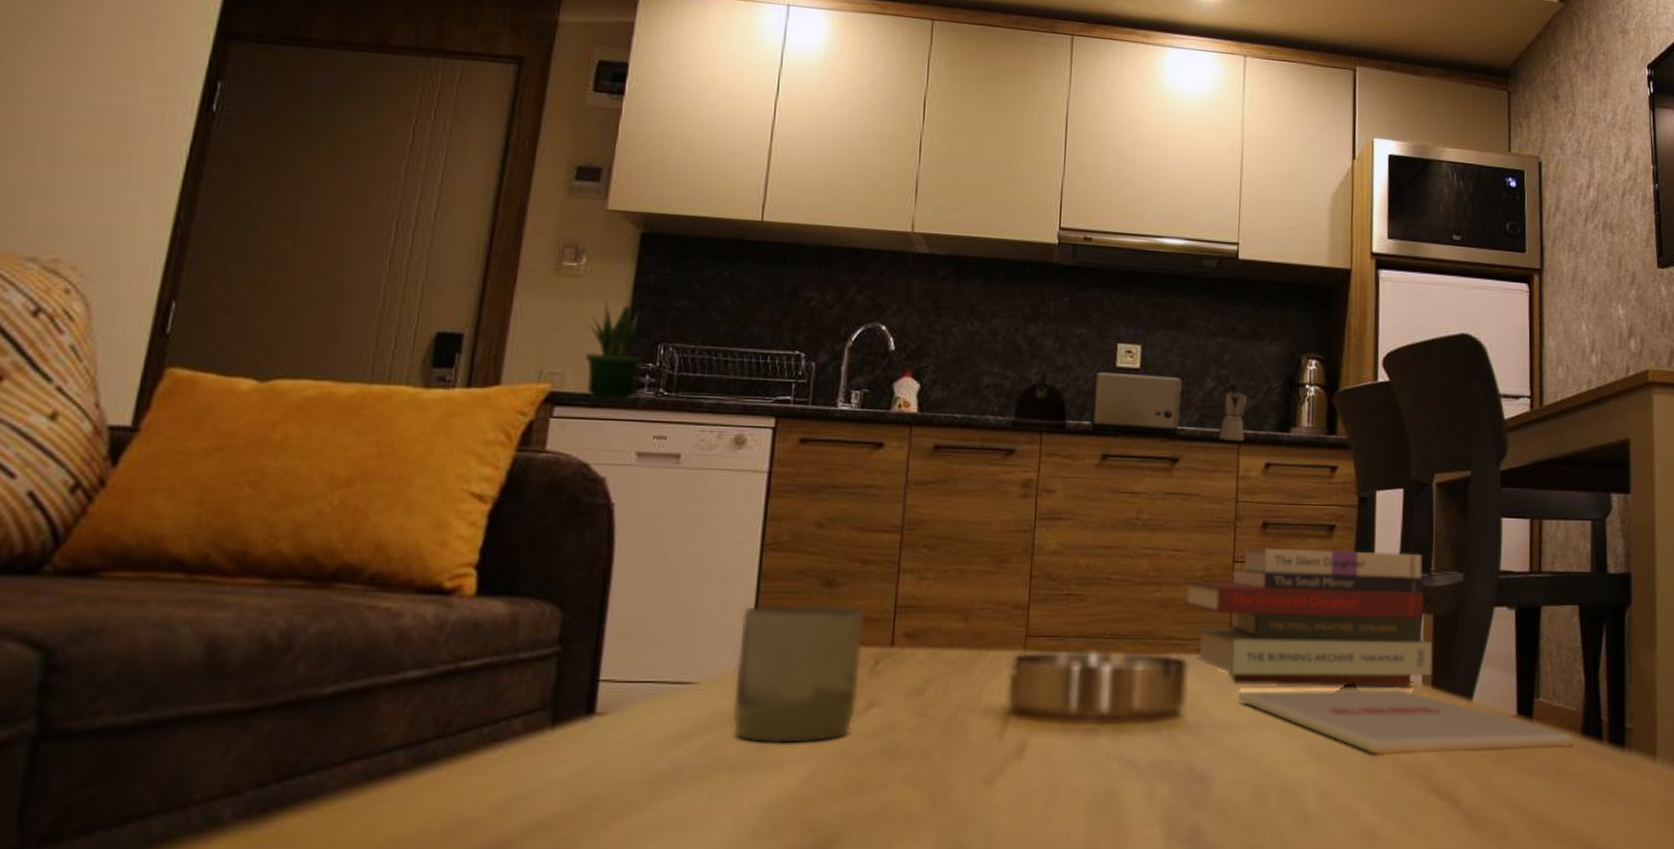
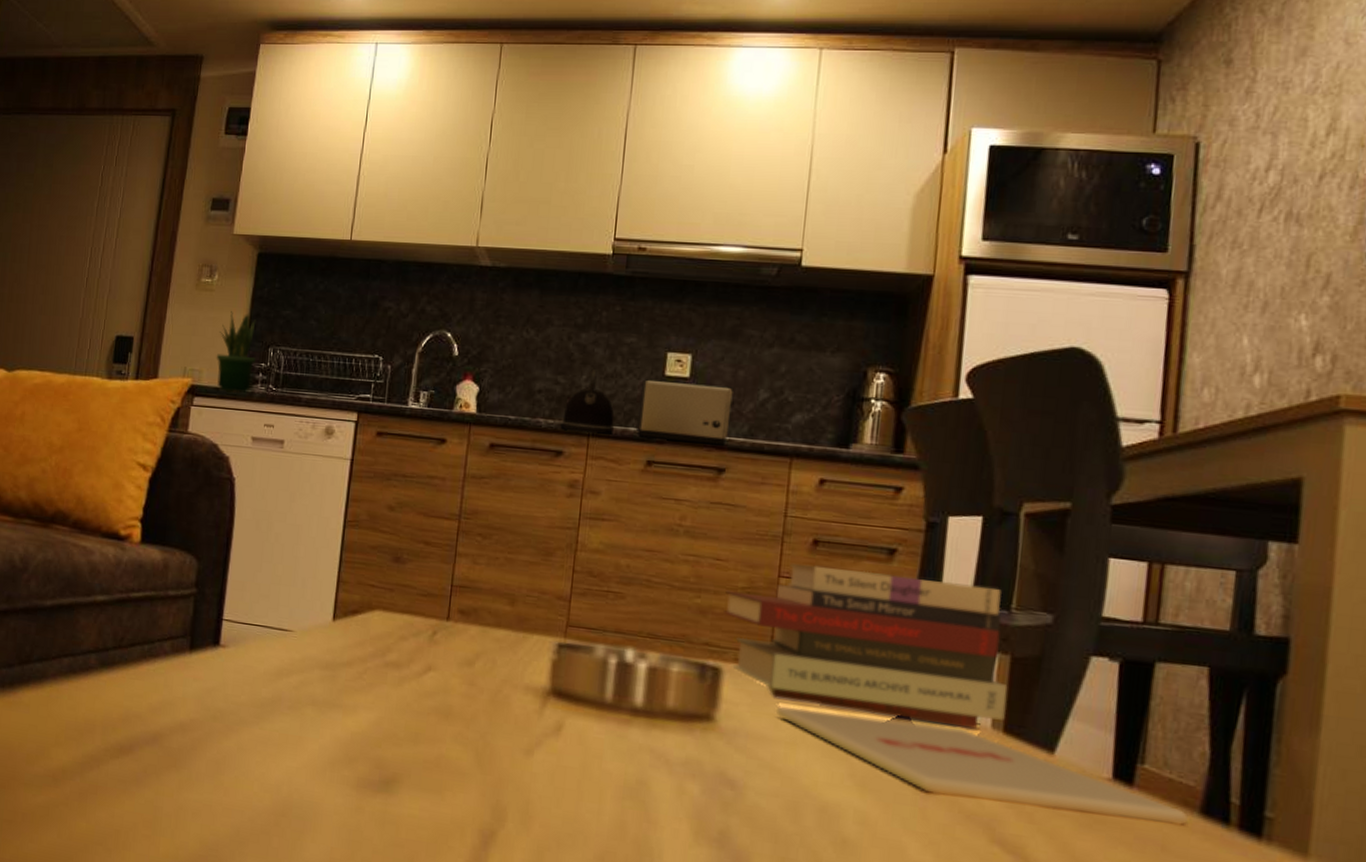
cup: present [731,605,866,743] -> none [318,571,427,694]
coffee maker: present [1217,383,1248,441] -> none [767,395,804,455]

